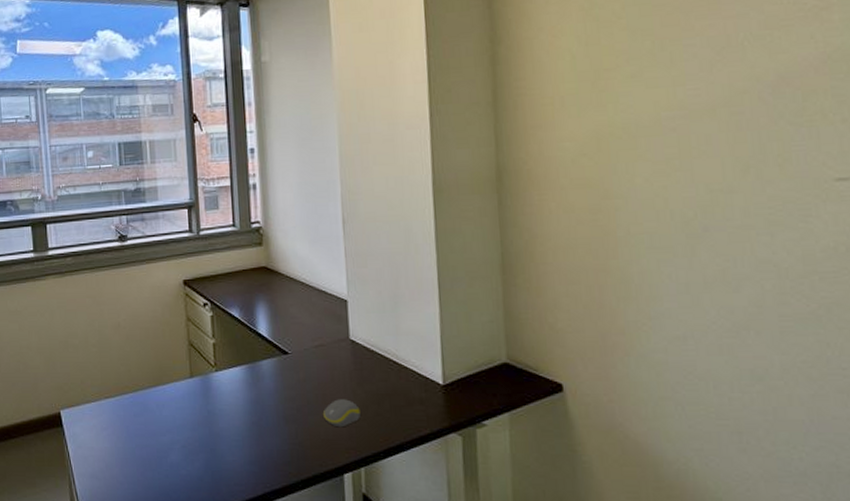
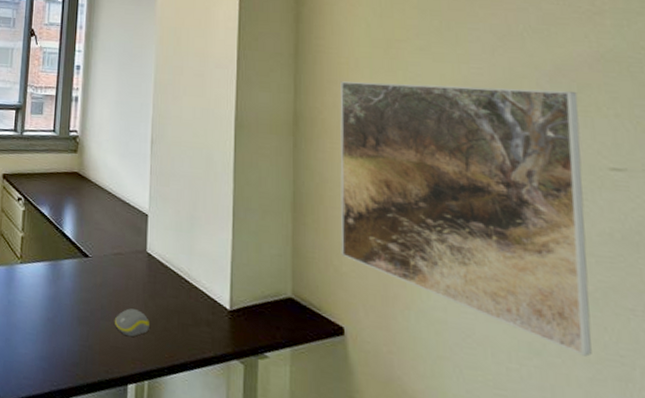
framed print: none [546,101,814,375] -> present [340,81,592,357]

